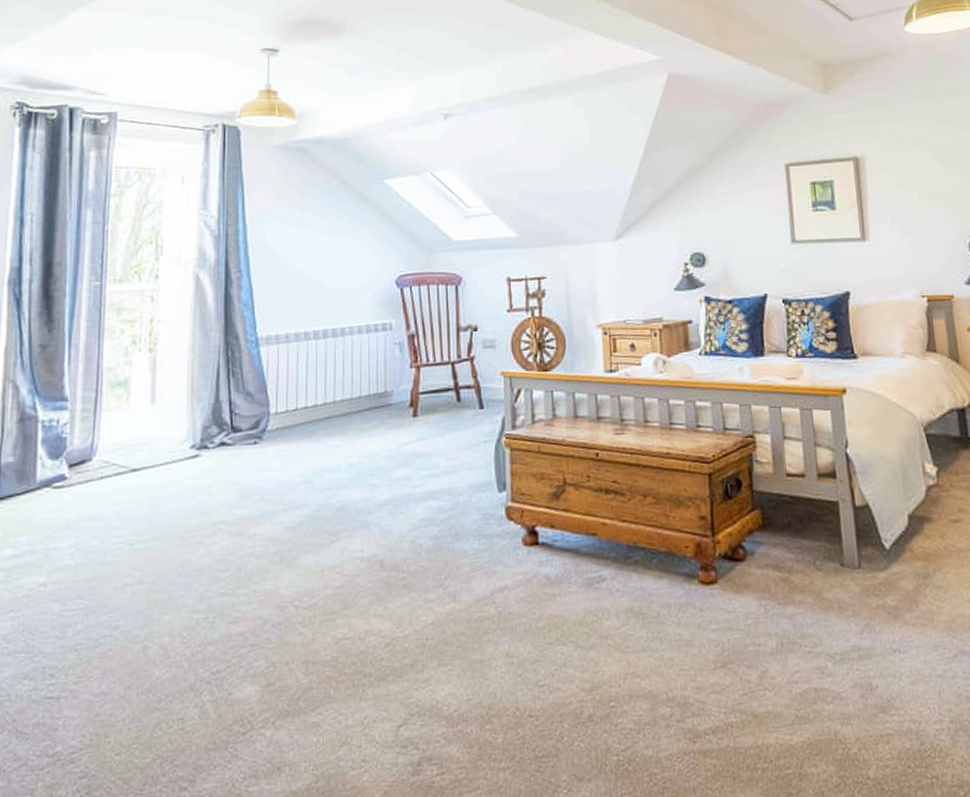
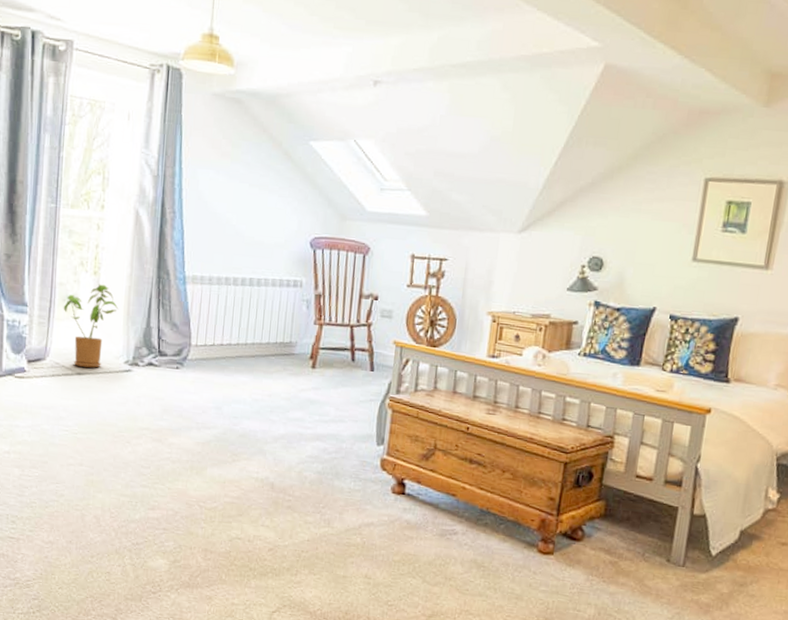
house plant: none [112,361,181,461] -> present [63,284,119,368]

